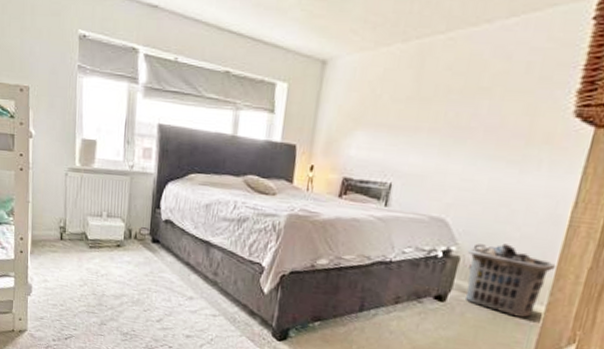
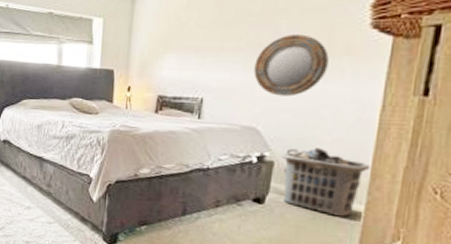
home mirror: none [448,117,528,187] -> present [254,34,329,96]

